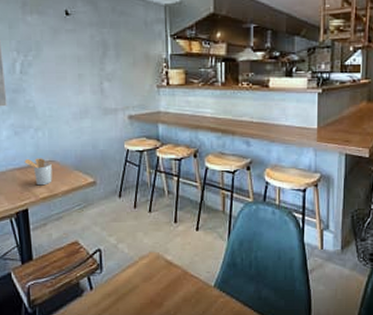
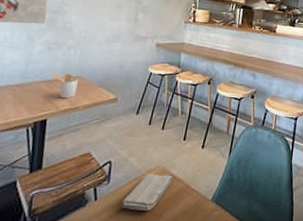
washcloth: none [118,260,169,299] -> present [121,173,173,210]

